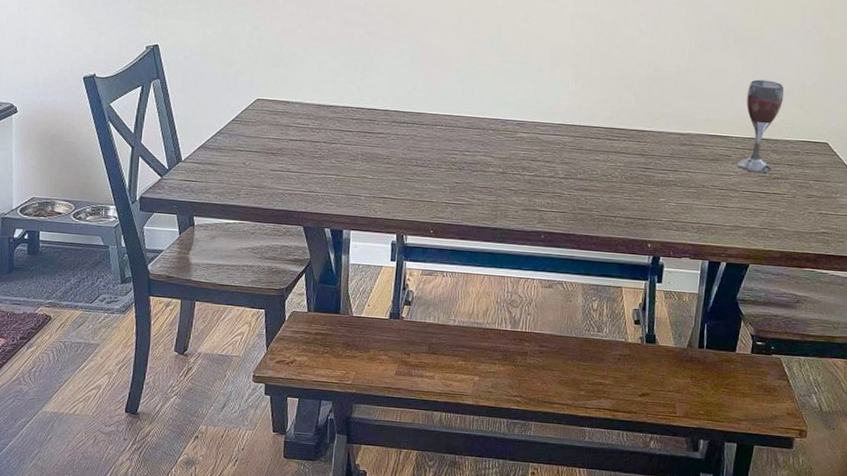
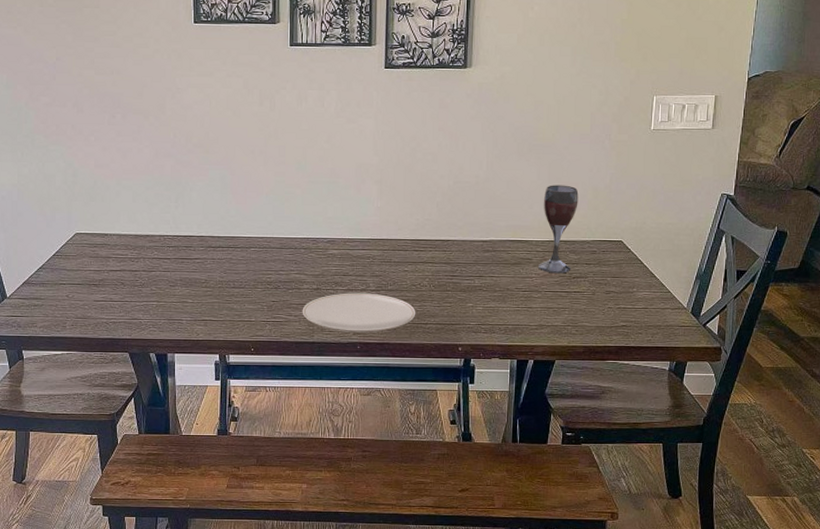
plate: none [486,178,605,222] -> present [302,293,416,333]

